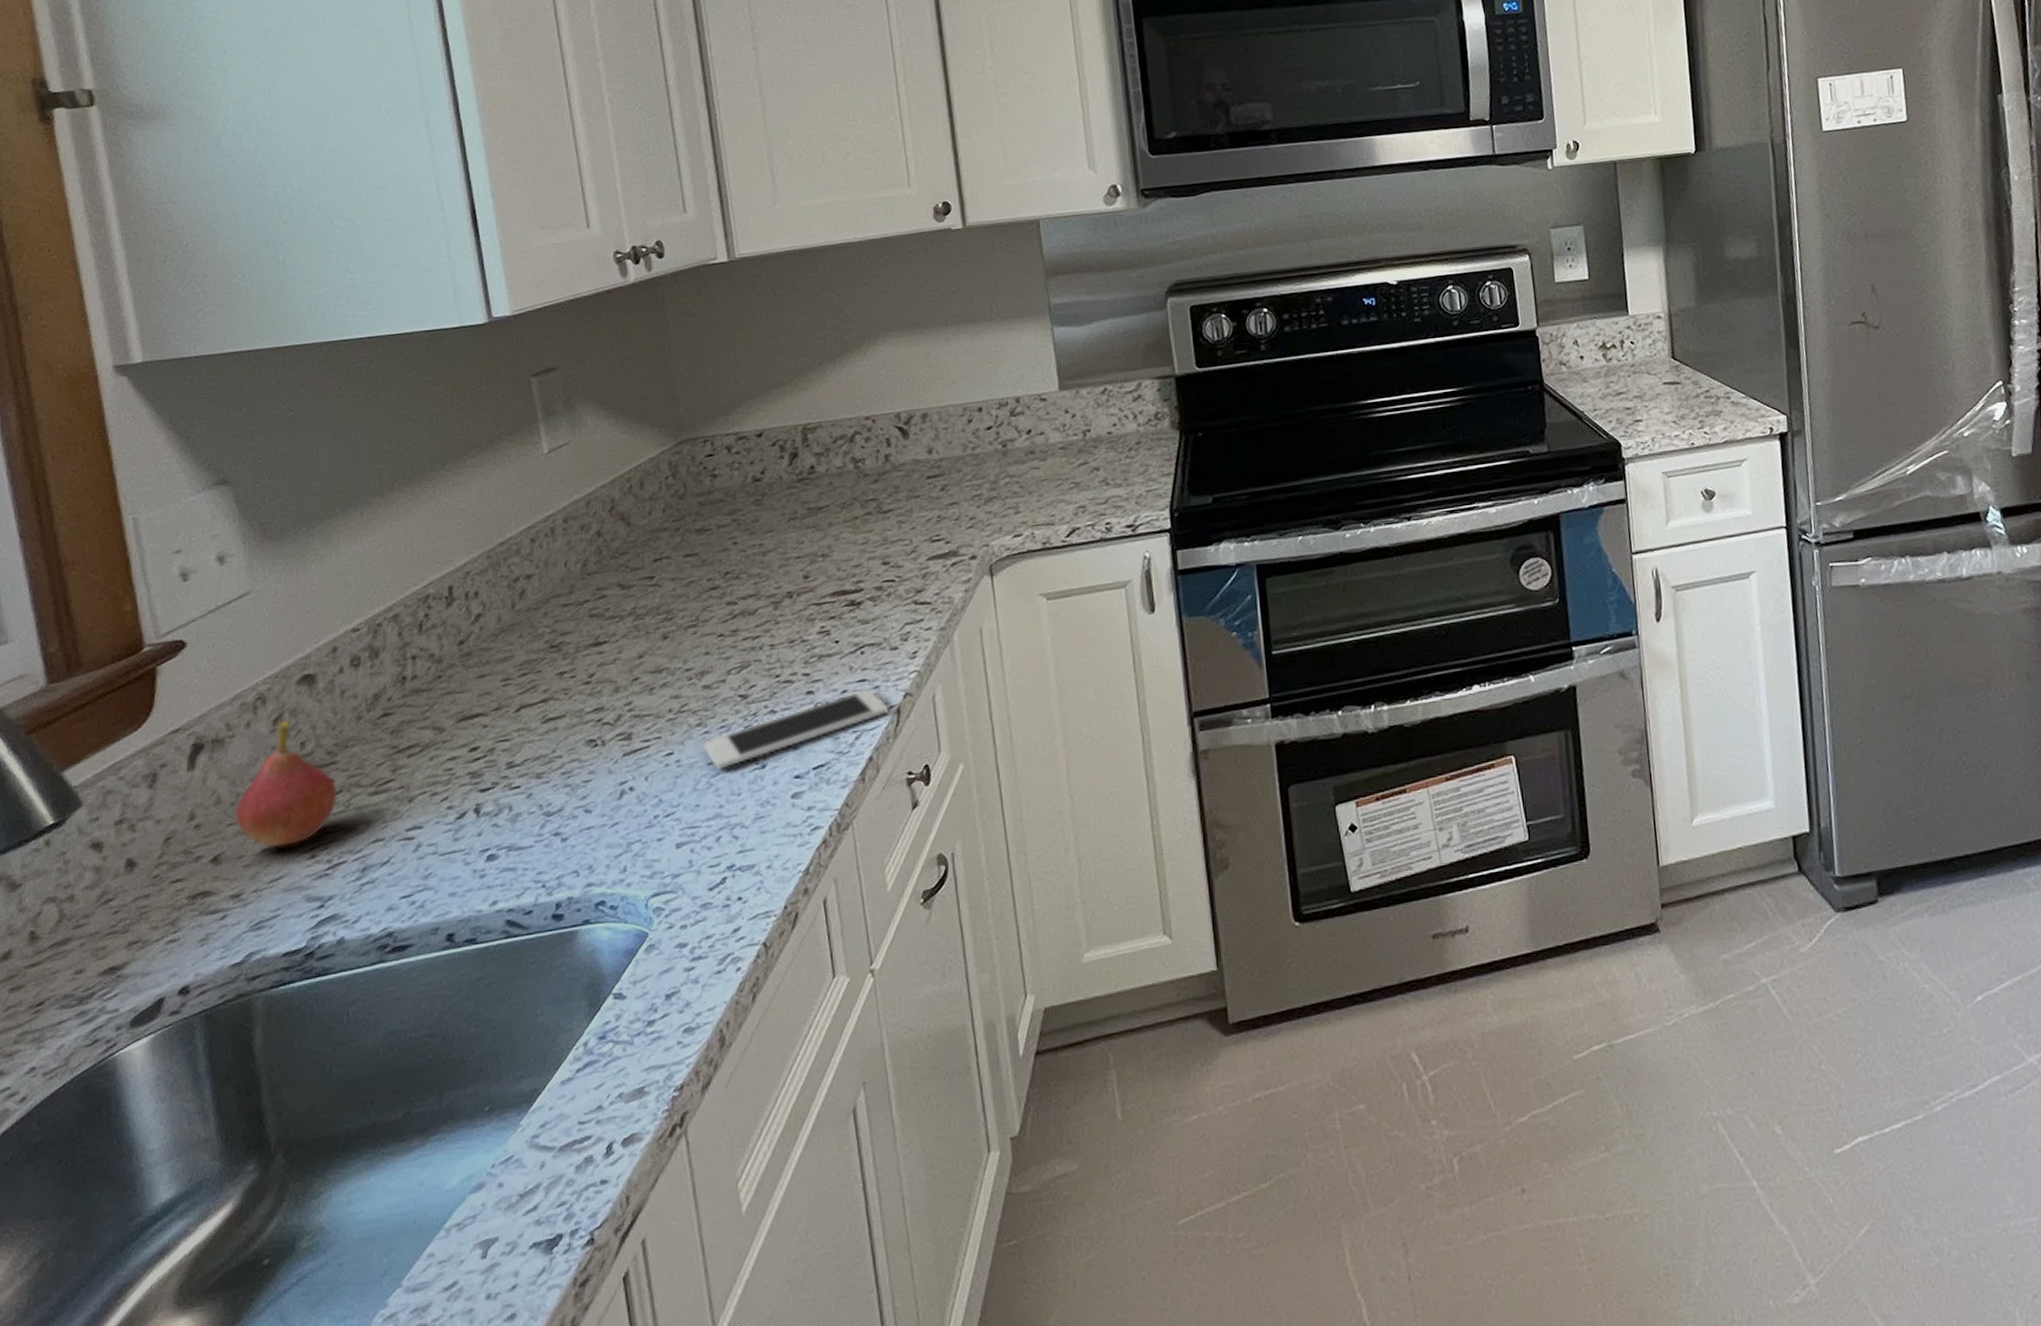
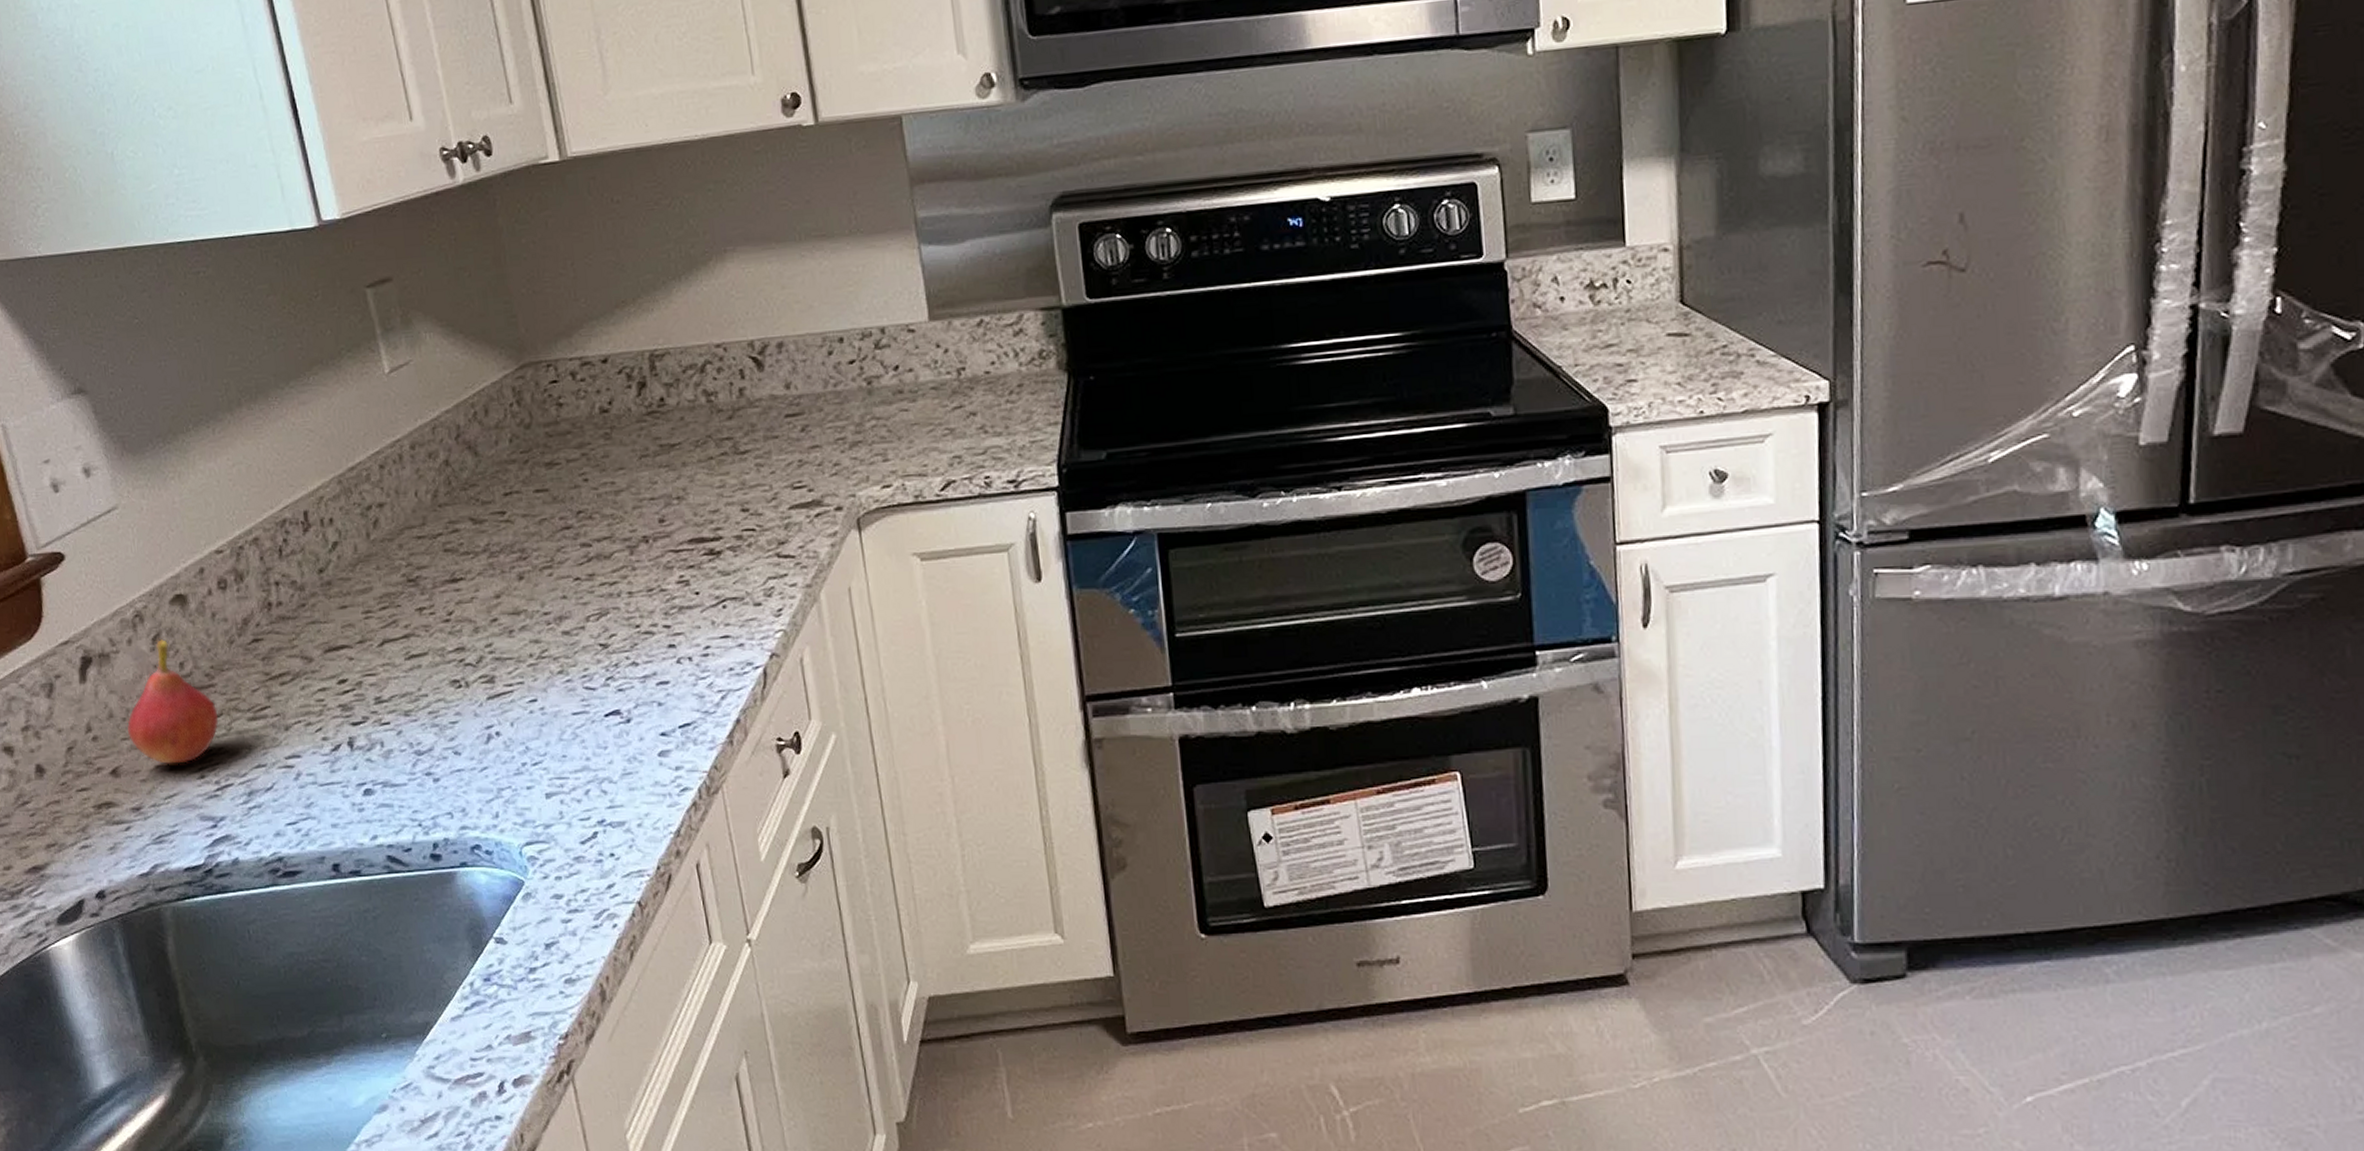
cell phone: present [703,689,889,771] -> none [566,647,755,722]

